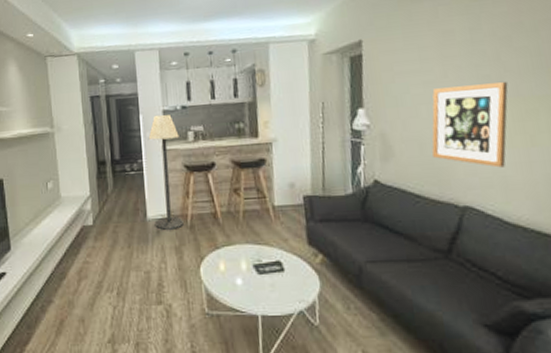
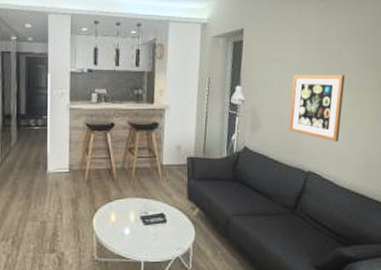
floor lamp: present [148,114,184,230] -> none [54,75,84,183]

